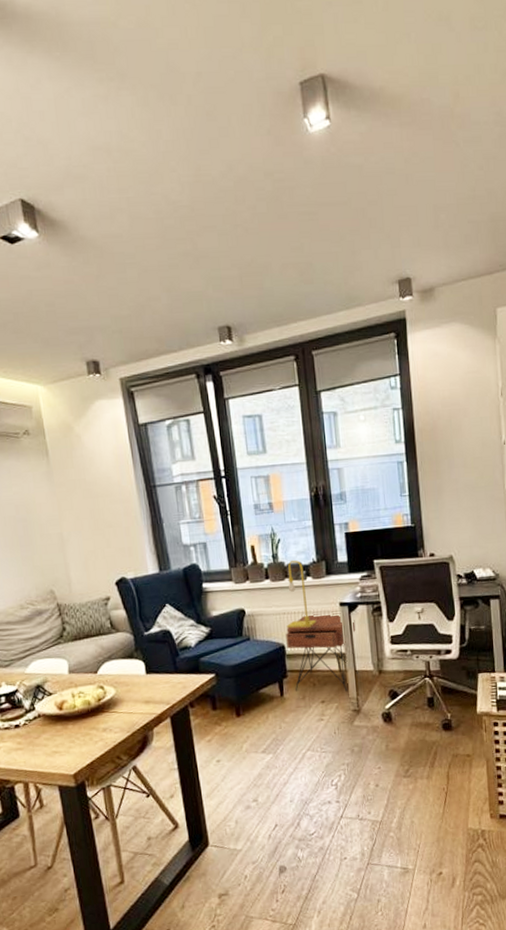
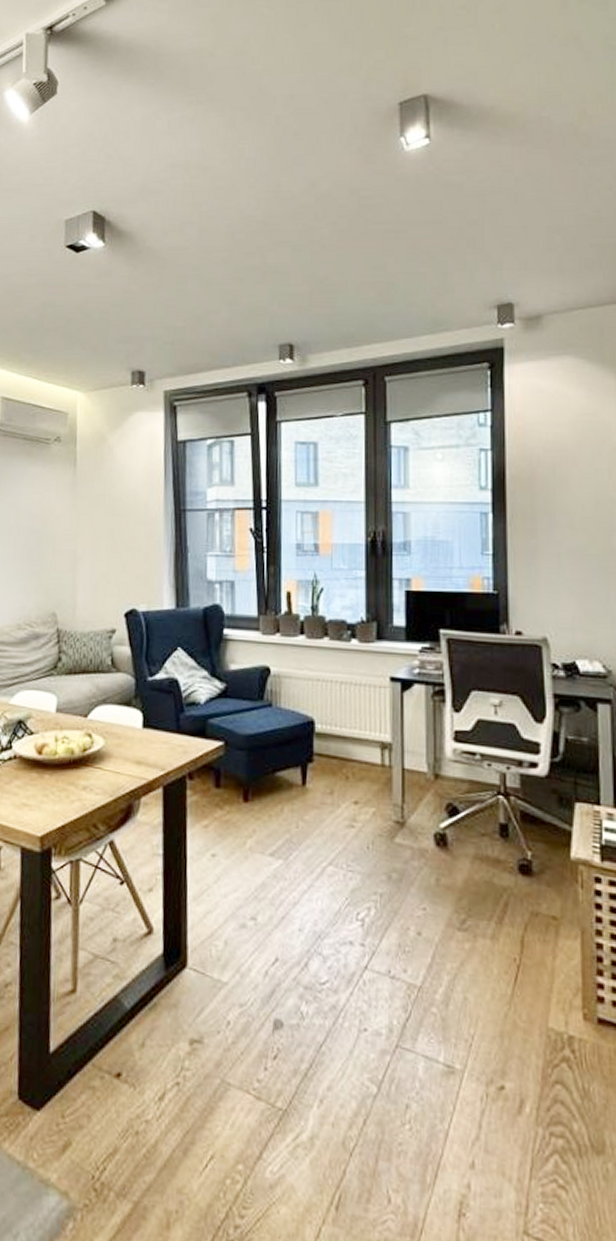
table lamp: present [286,560,317,629] -> none [319,615,358,702]
nightstand: present [286,613,358,691] -> none [317,686,409,793]

